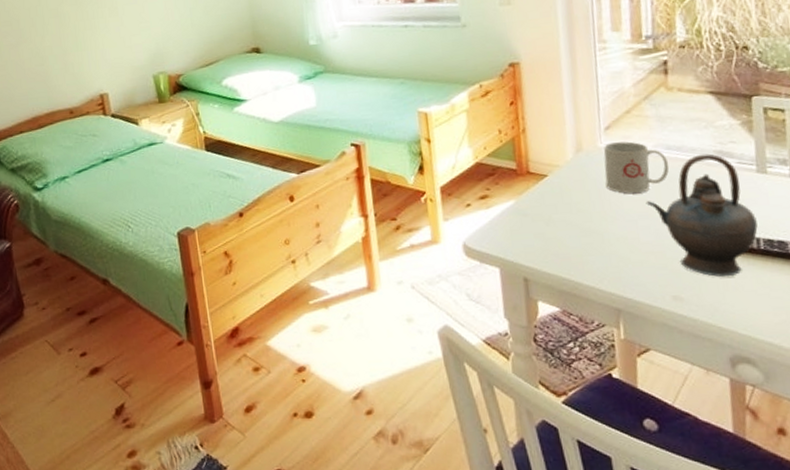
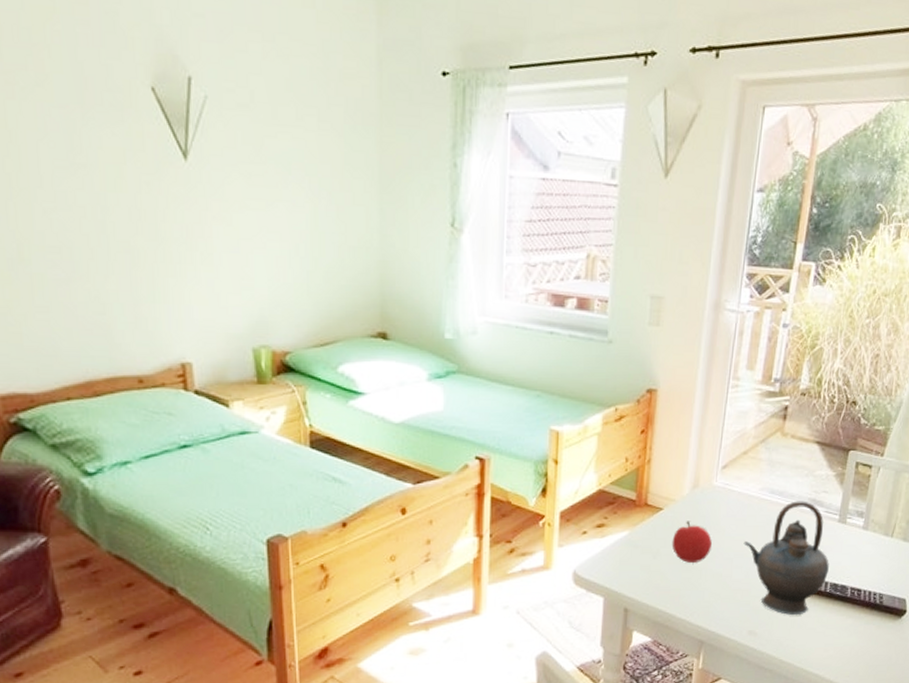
fruit: none [563,185,610,228] -> present [671,521,712,563]
mug: present [603,141,670,194] -> none [713,482,770,534]

